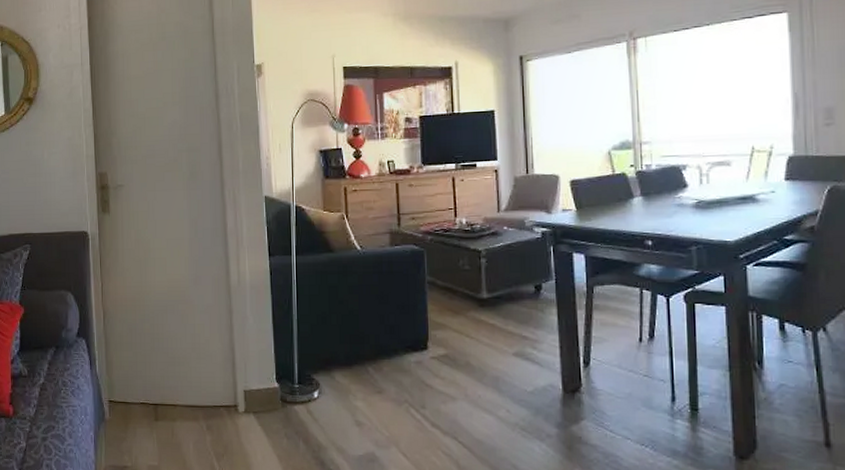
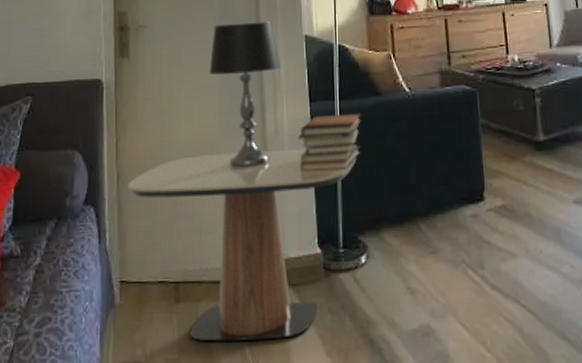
side table: none [112,297,311,456] -> present [127,148,357,342]
table lamp: none [179,183,243,312] -> present [209,21,281,168]
book stack: none [259,267,315,317] -> present [298,113,361,171]

